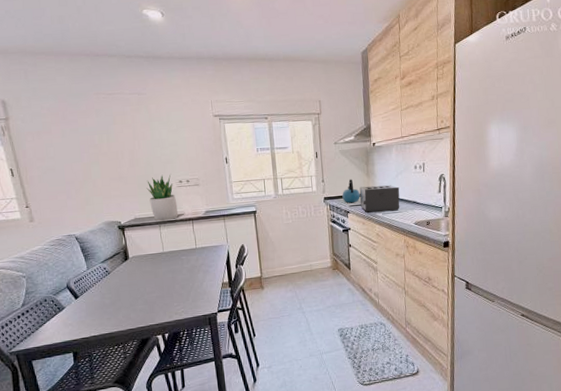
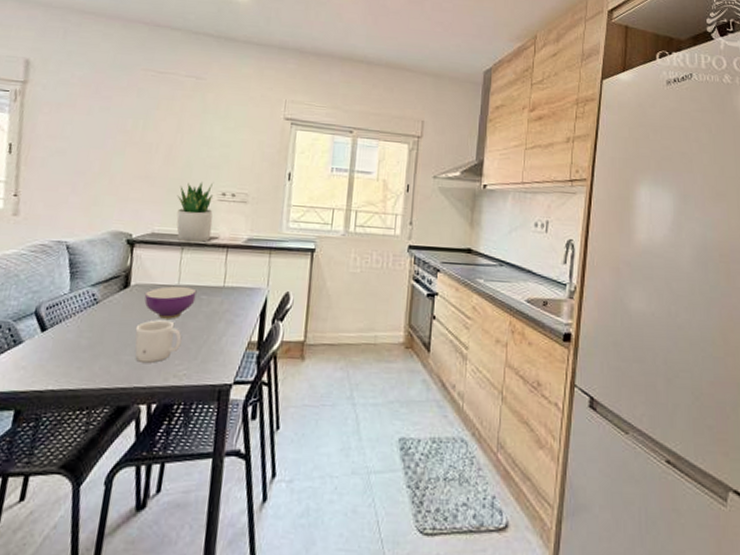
bowl: none [140,252,178,277] -> present [144,286,197,319]
mug: none [140,277,175,308] -> present [134,320,182,363]
kettle: present [342,179,360,203] -> none [433,226,458,260]
toaster: present [359,185,400,213] -> none [455,239,512,280]

